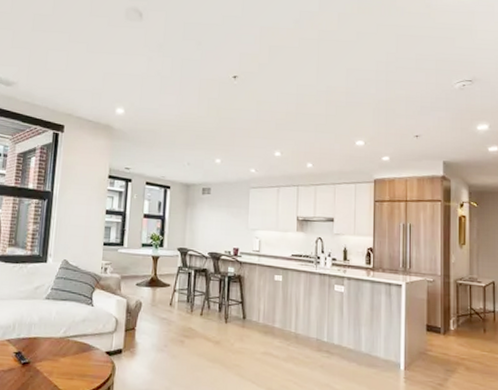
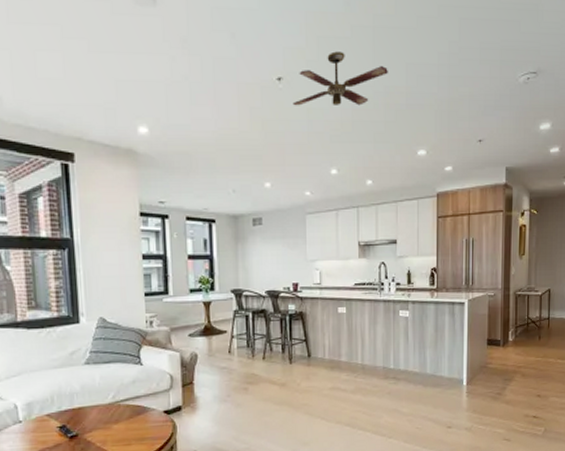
ceiling fan: none [245,57,330,101] -> present [292,51,388,106]

